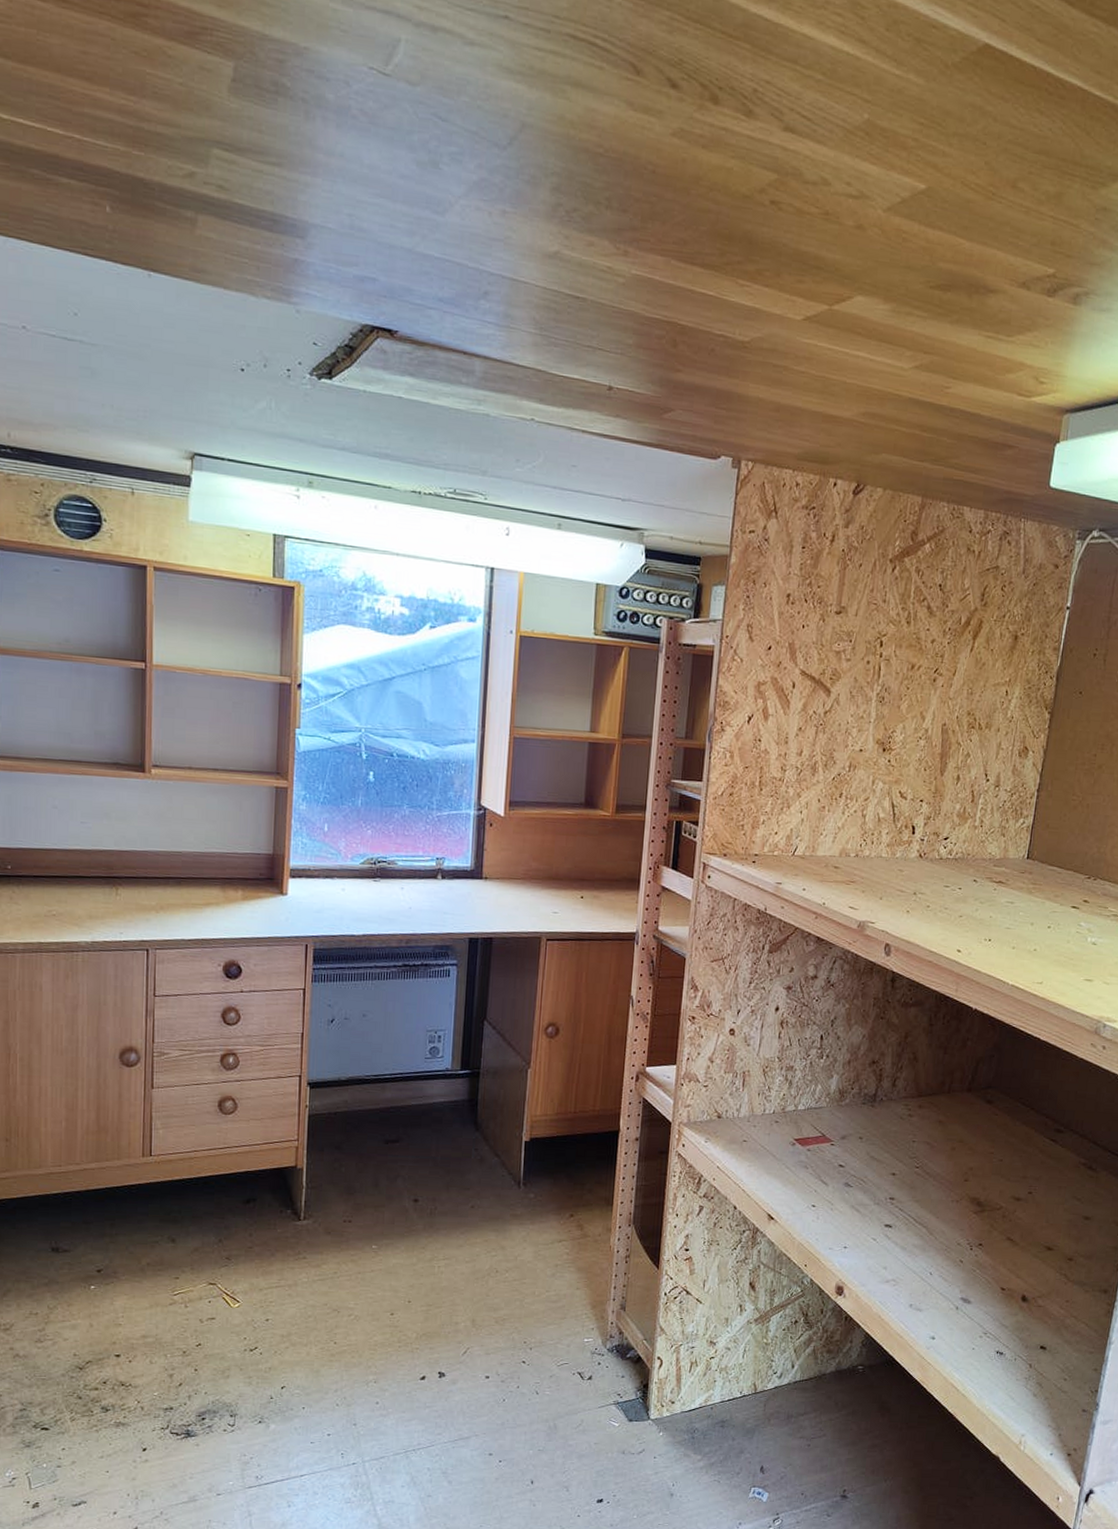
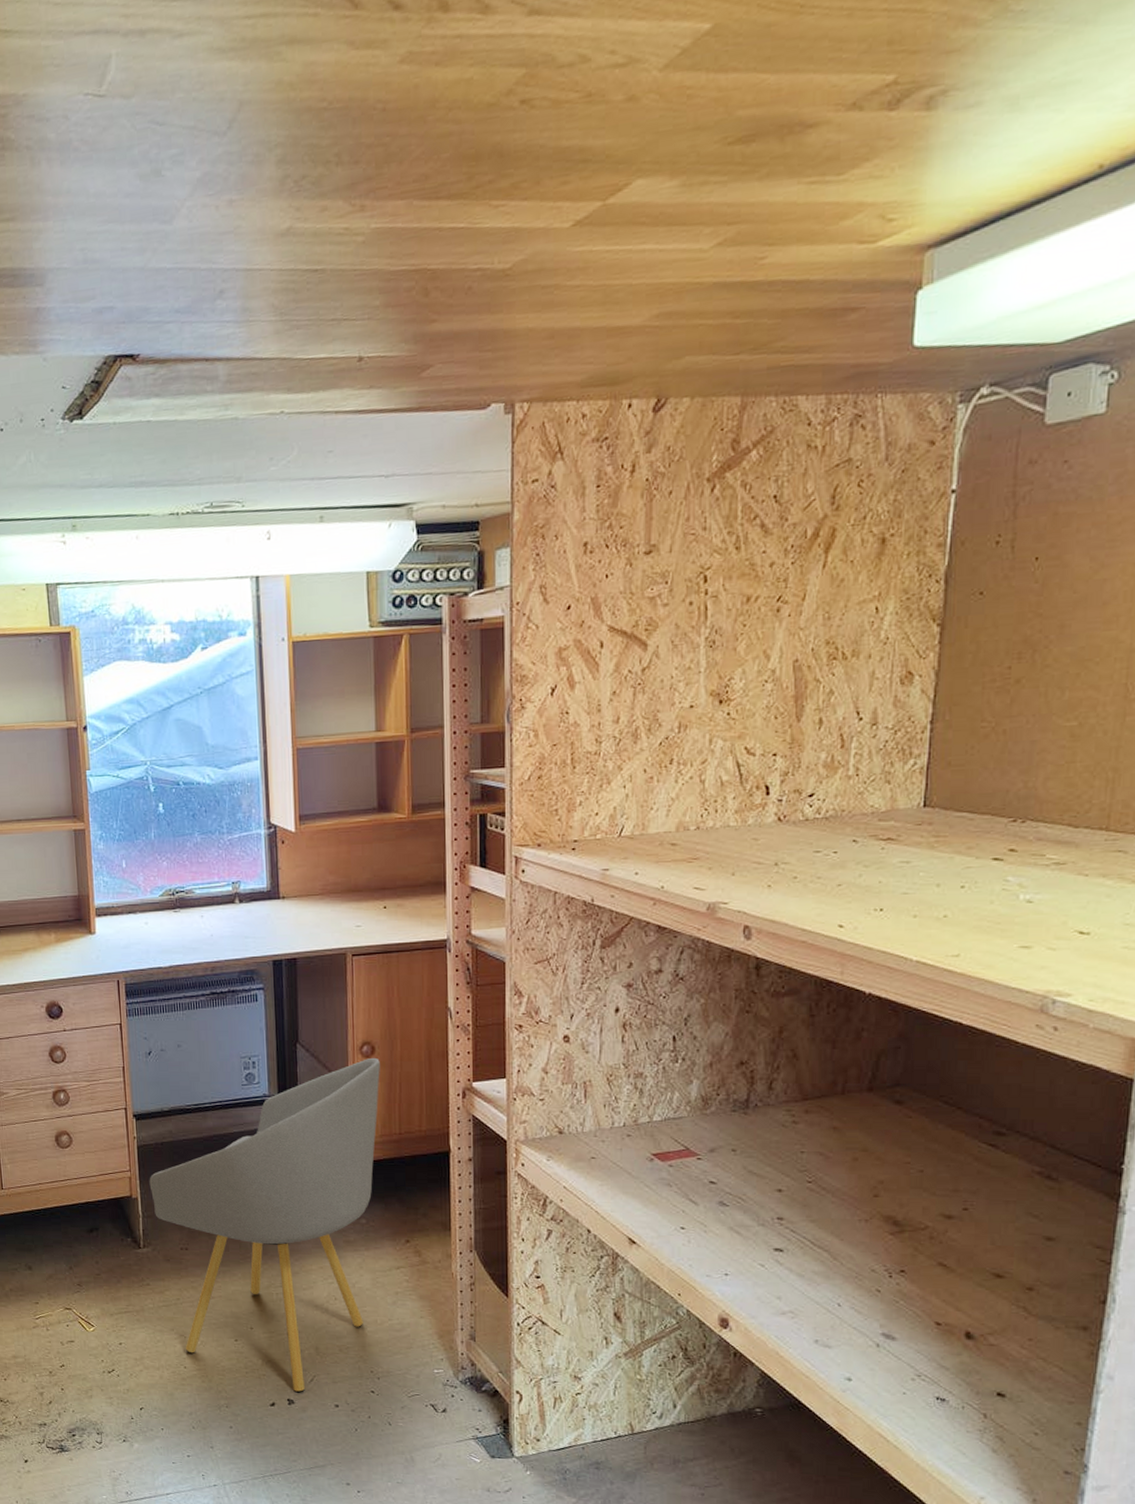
chair: none [317,1038,563,1366] -> present [149,1057,380,1393]

